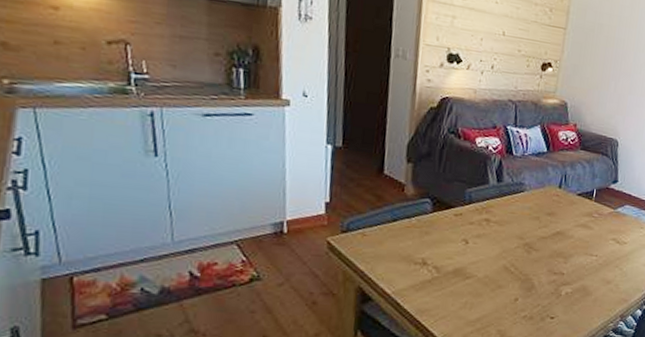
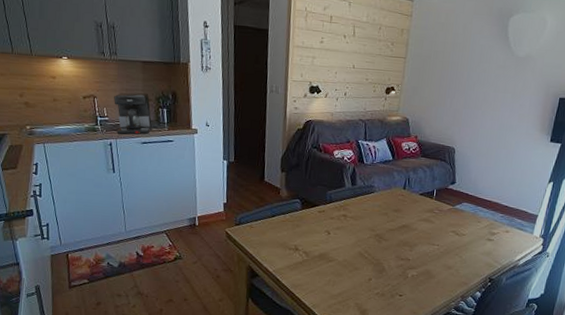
coffee maker: none [159,40,221,104] -> present [114,92,153,136]

